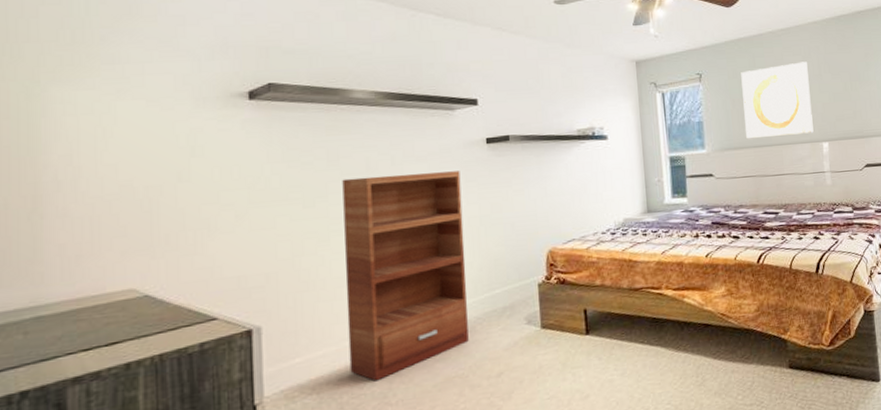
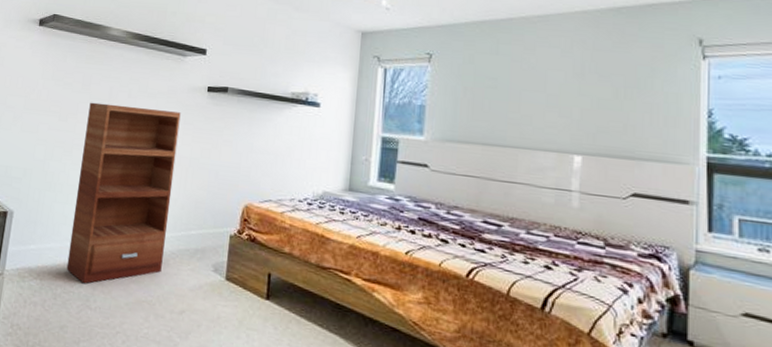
wall art: present [741,61,814,139] -> none [475,55,567,141]

